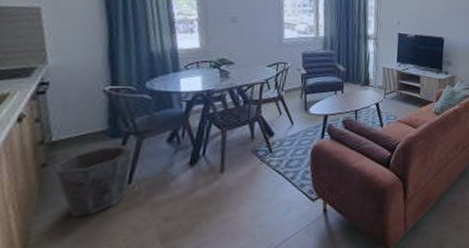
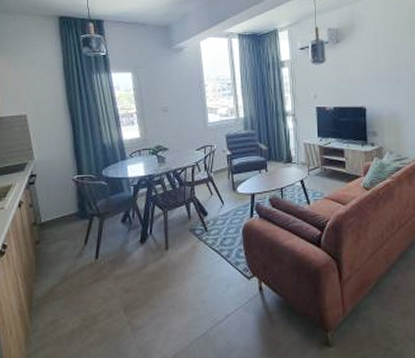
waste bin: present [53,145,132,217] -> none [43,225,96,286]

